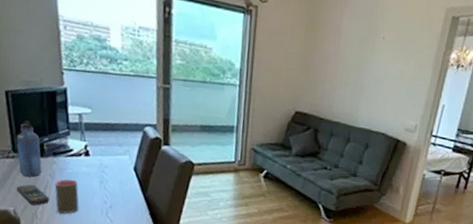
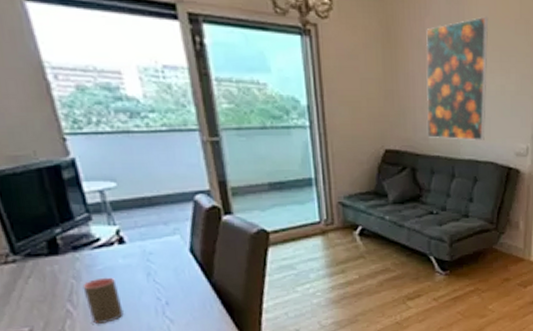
water bottle: present [16,120,42,177] -> none [14,209,61,284]
remote control: present [16,184,50,205] -> none [27,293,81,320]
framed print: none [331,12,397,114] -> present [425,16,489,142]

